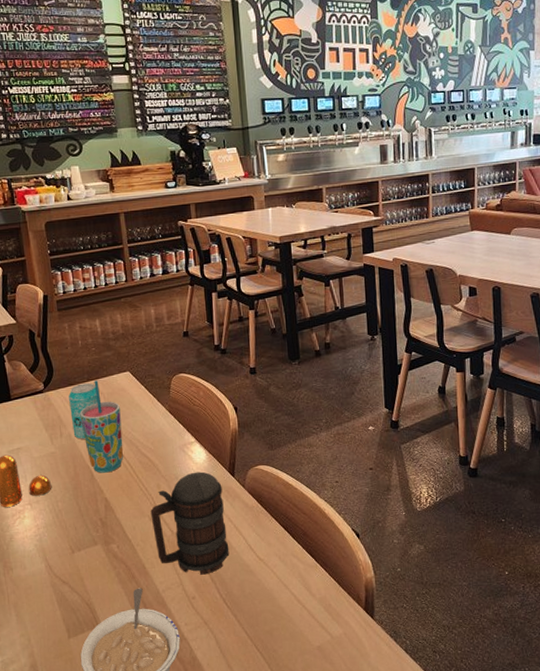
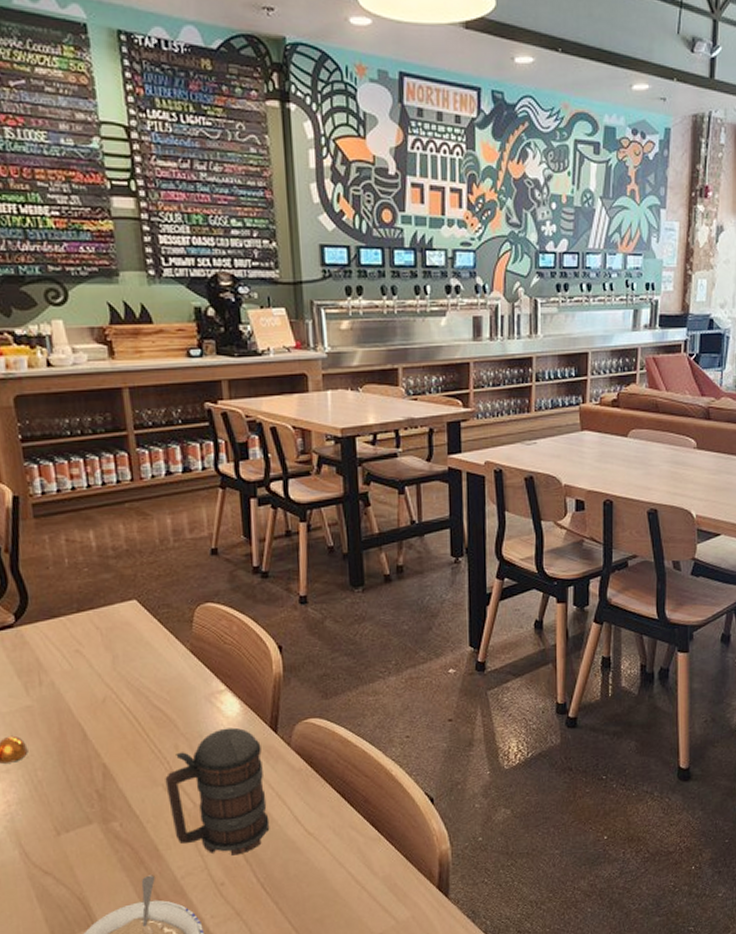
beverage can: present [69,383,98,439] -> none [50,614,93,689]
cup: present [80,380,123,473] -> none [67,611,128,732]

